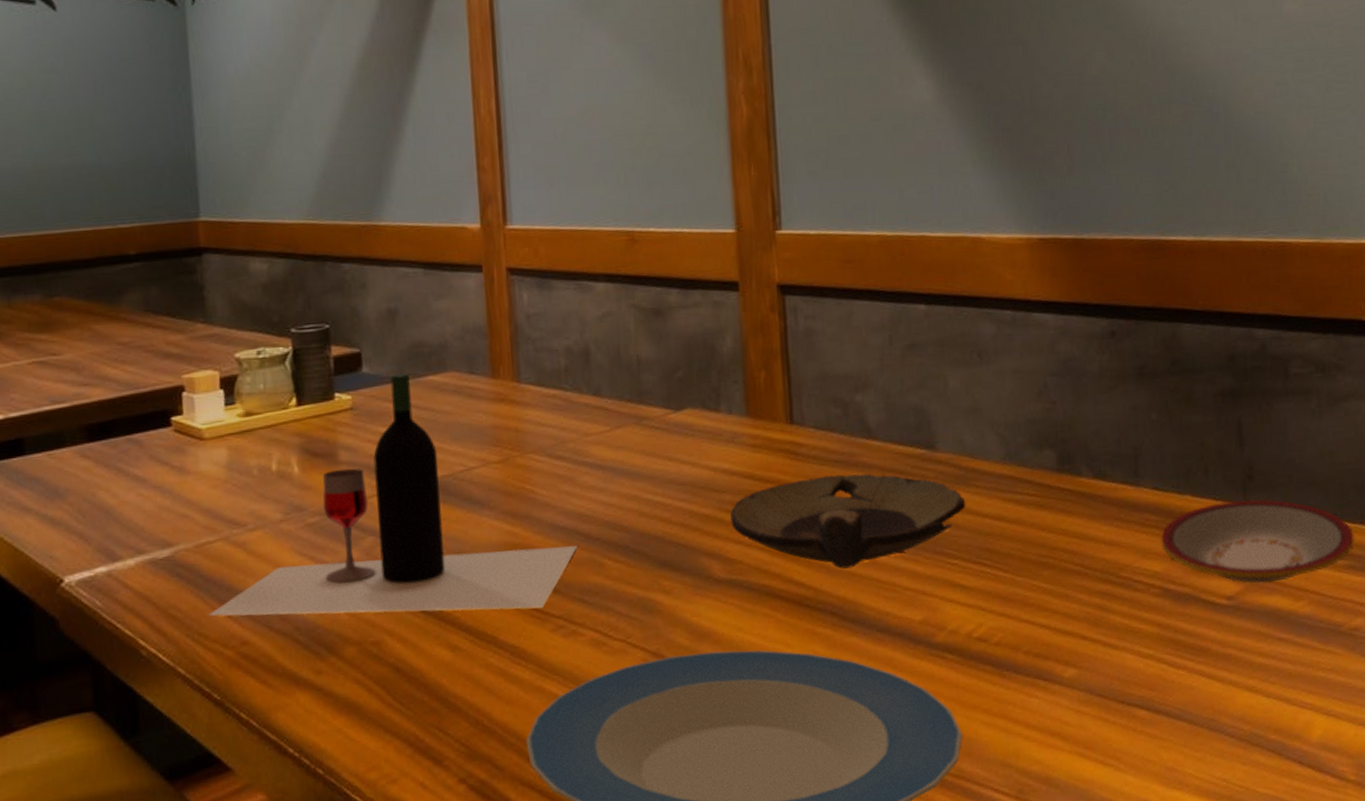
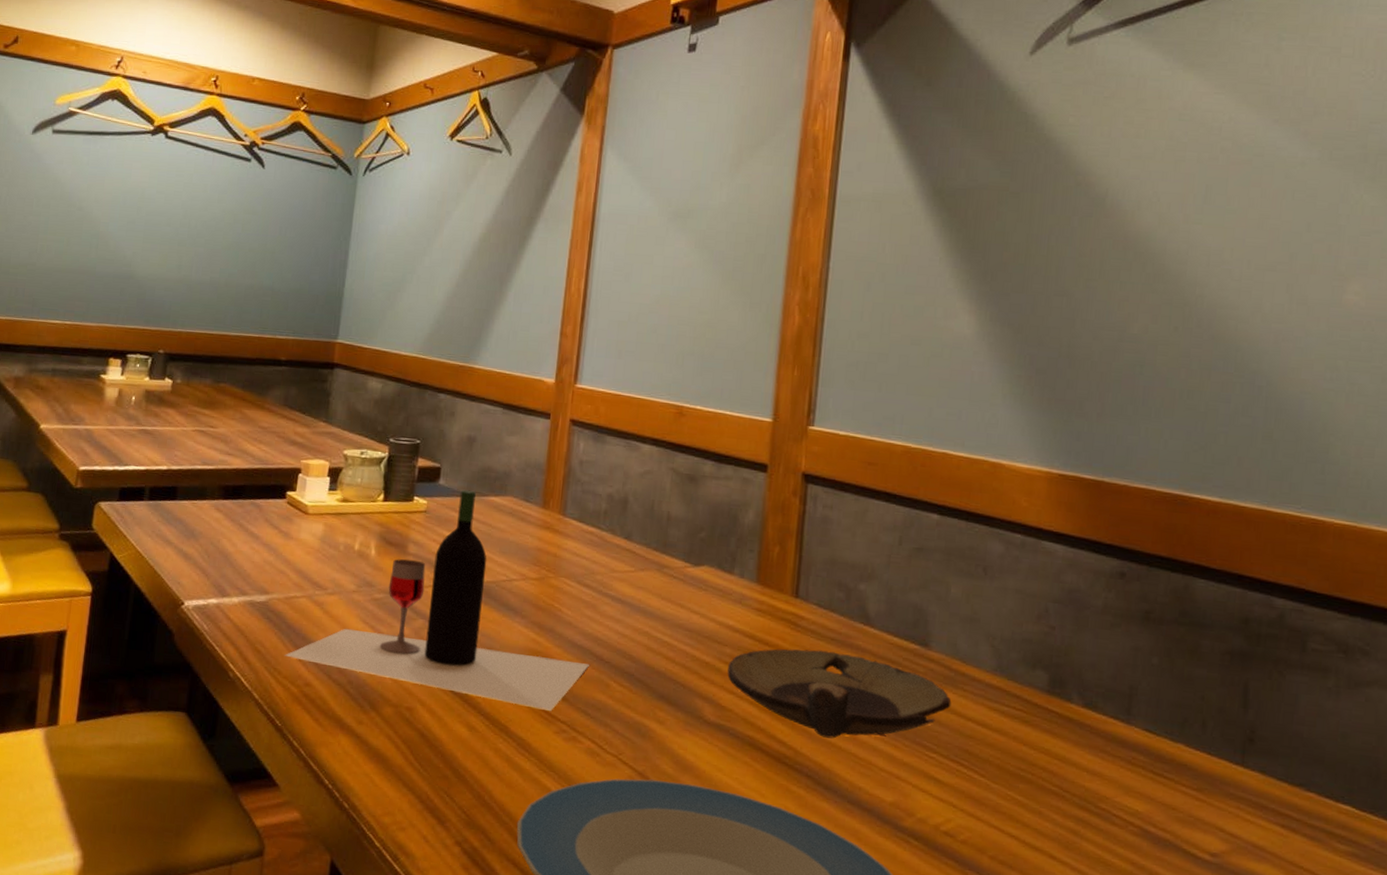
plate: present [1161,499,1354,583] -> none [1146,758,1361,851]

